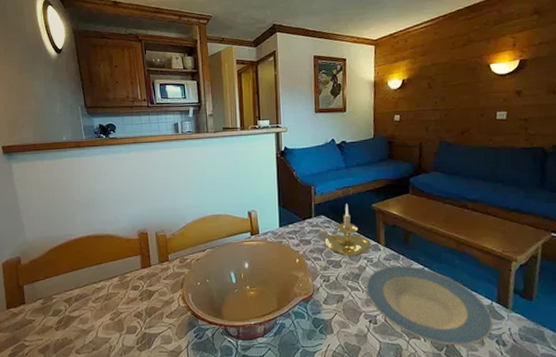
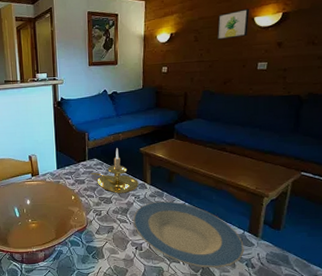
wall art: none [451,55,485,87] -> present [216,8,250,40]

